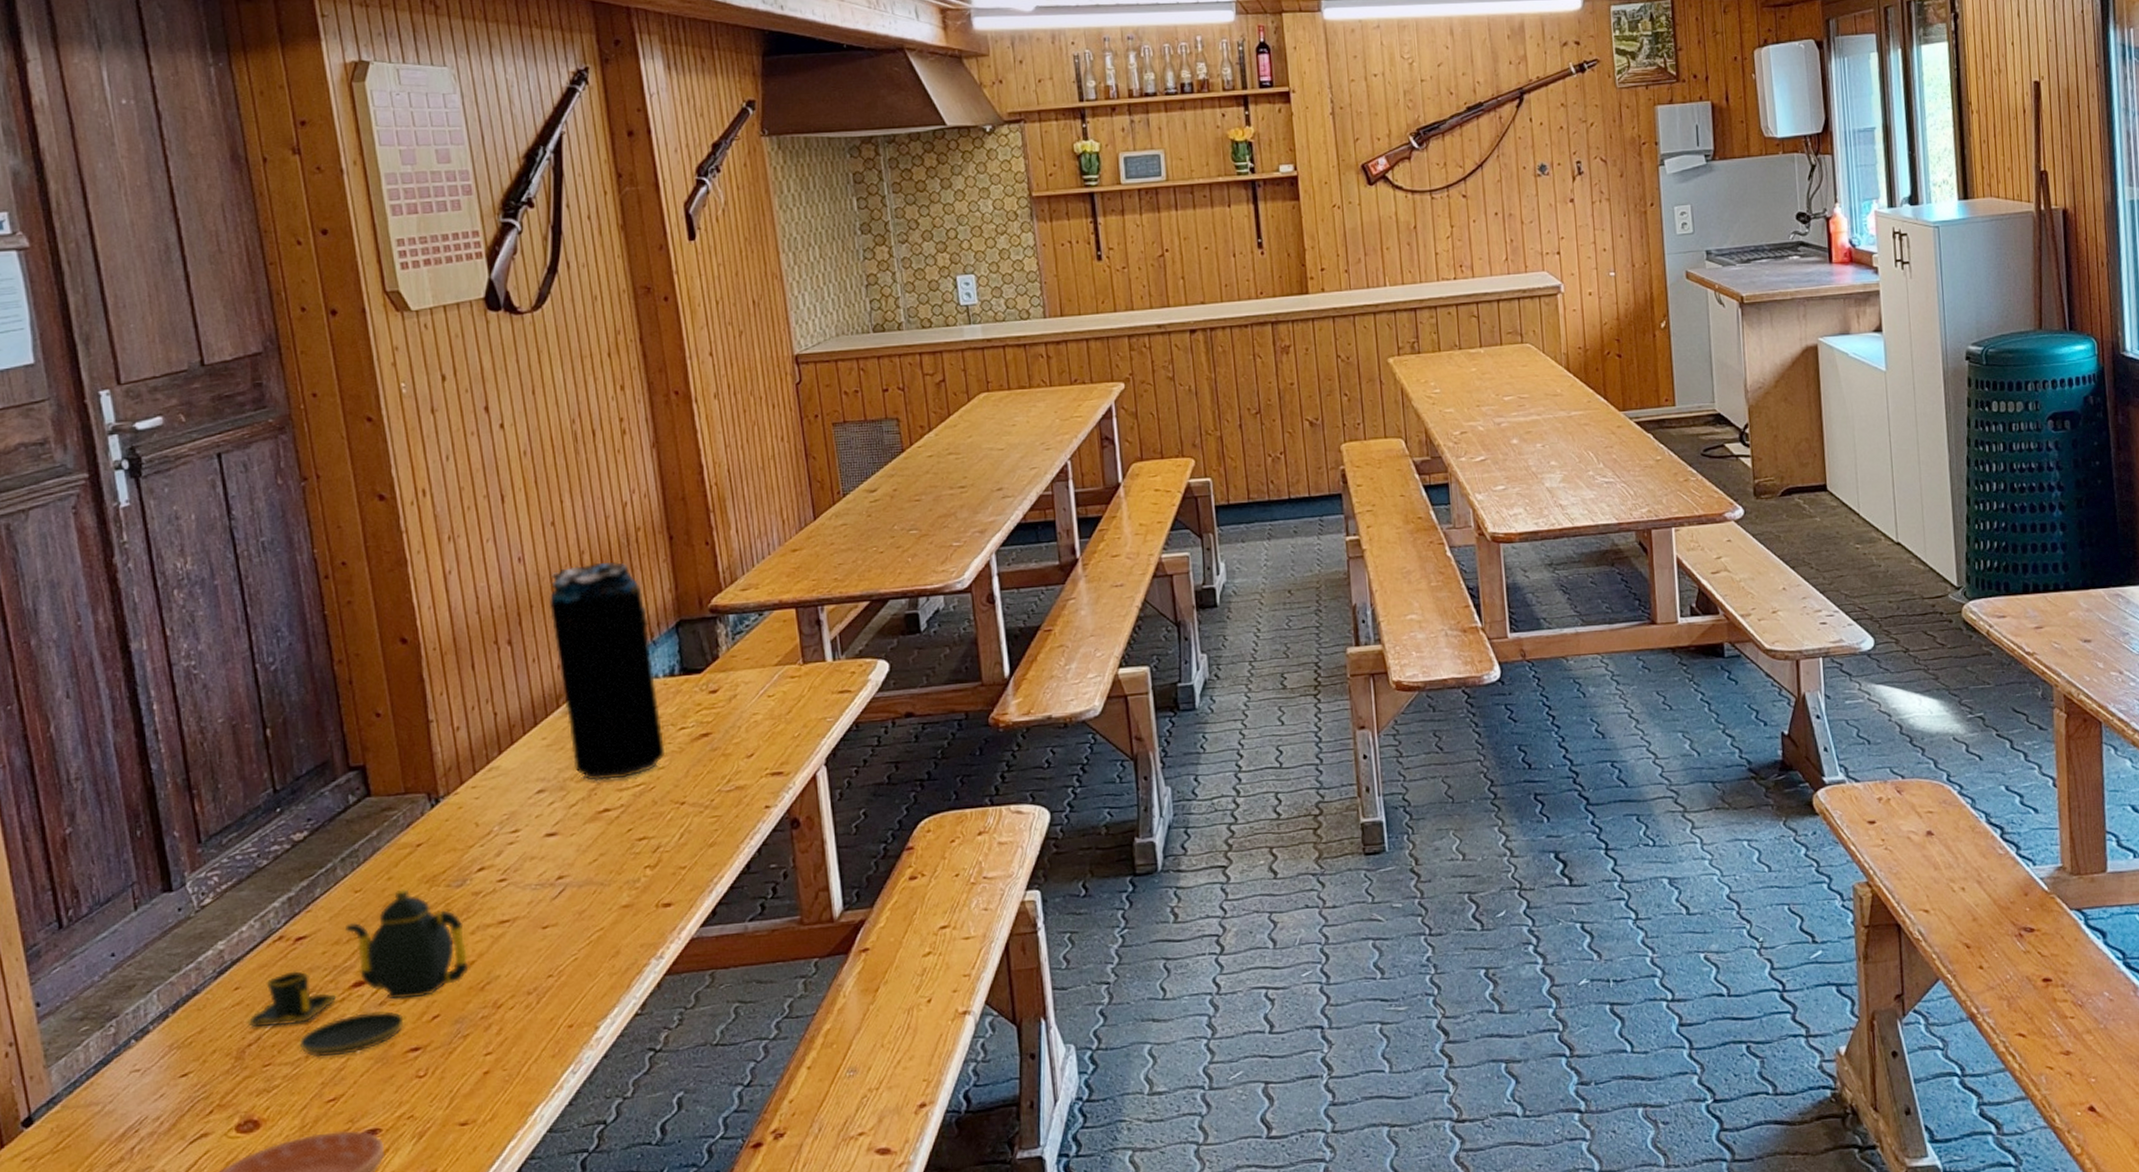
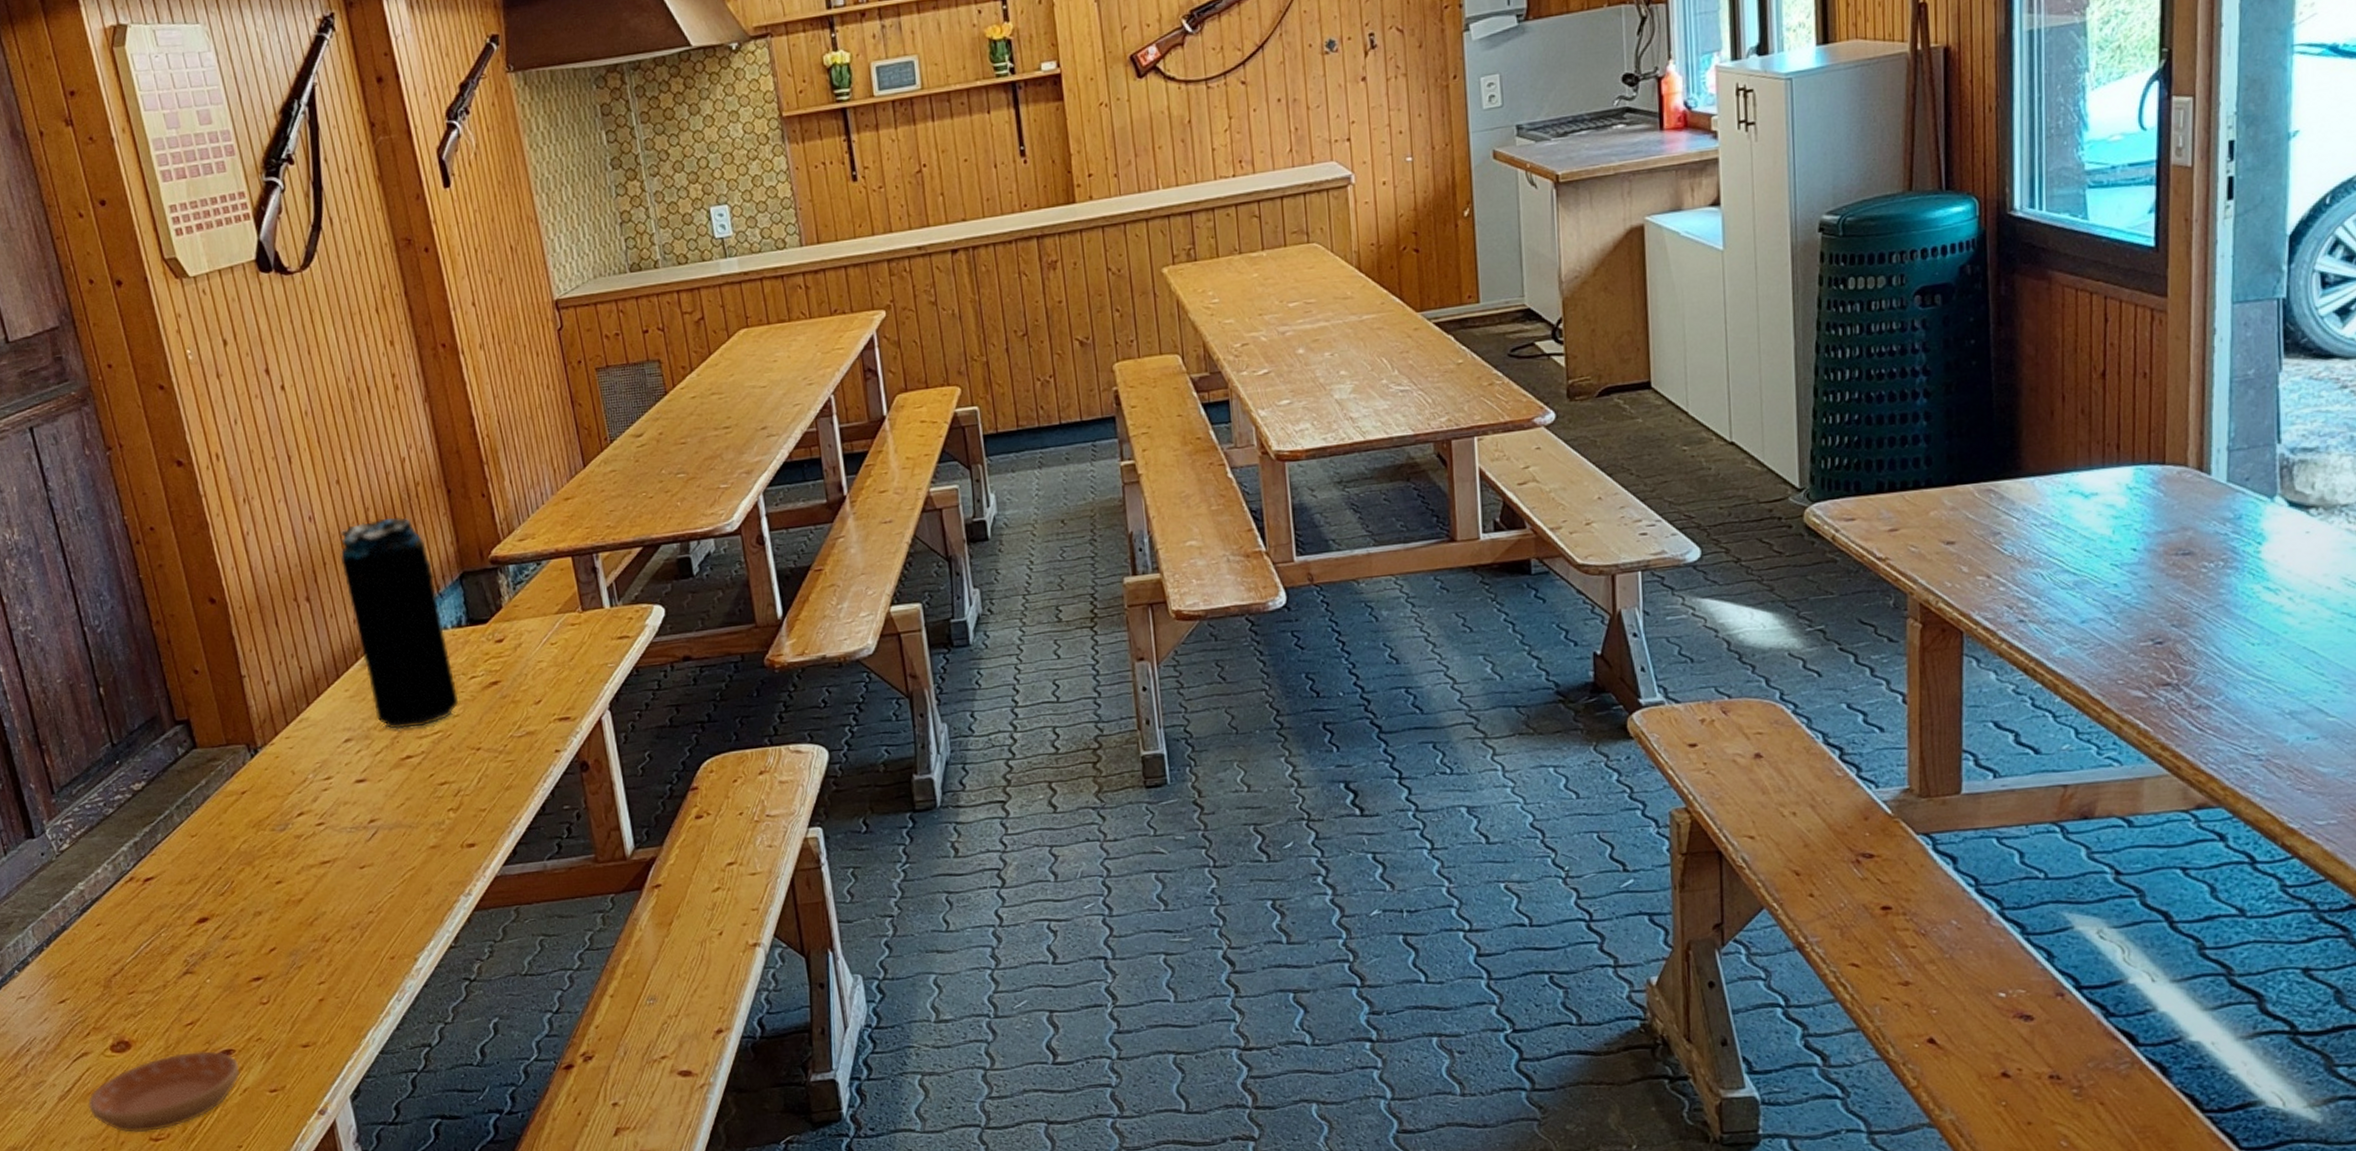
teapot: present [247,887,469,1058] -> none [110,832,298,986]

